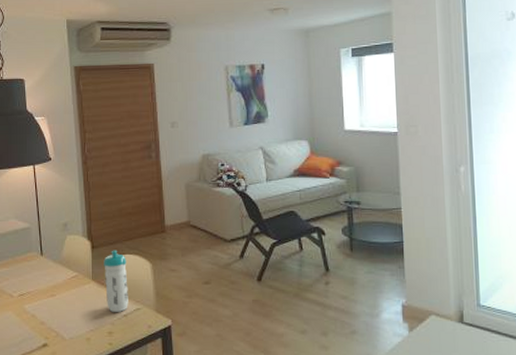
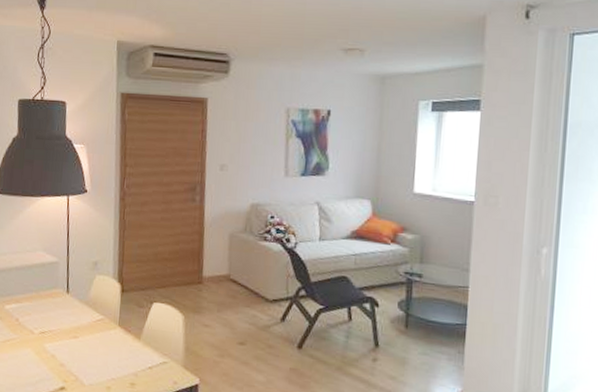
water bottle: present [104,250,128,312] -> none [131,296,157,364]

